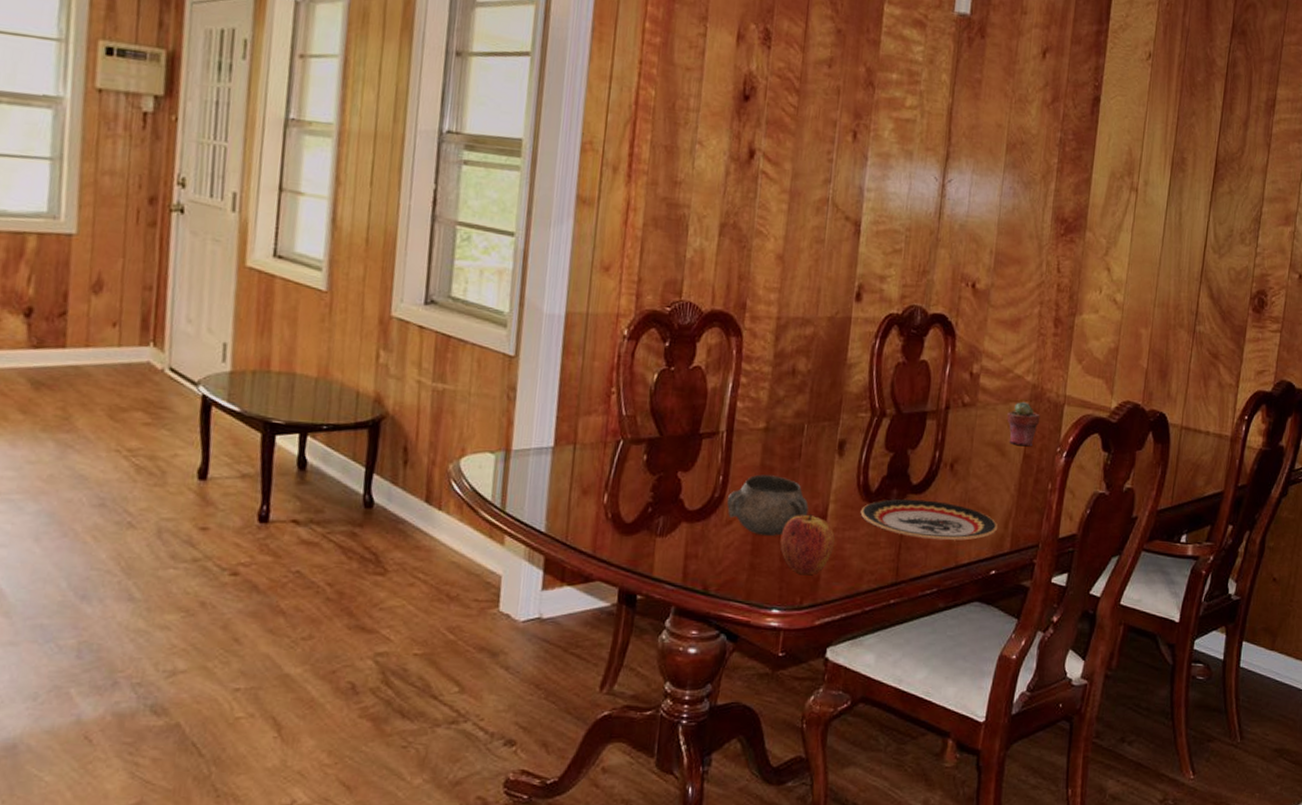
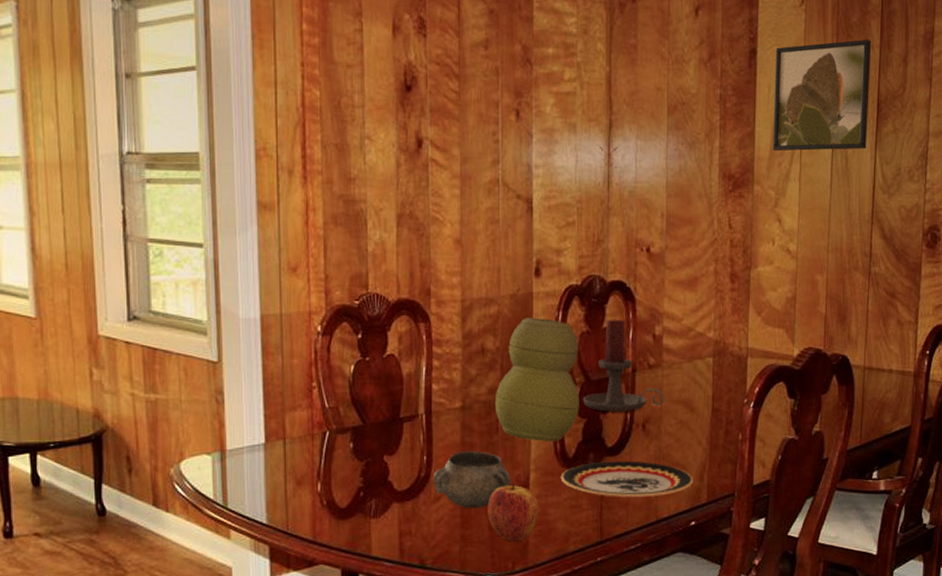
vase: none [800,342,894,474] -> present [494,318,579,442]
candle holder: none [892,352,977,449] -> present [583,319,665,412]
potted succulent: present [1007,401,1040,447] -> none [693,357,725,401]
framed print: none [1108,97,1214,208] -> present [773,39,872,152]

